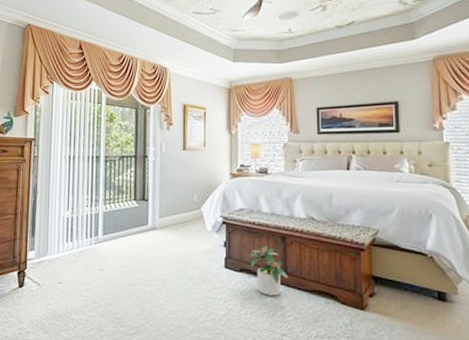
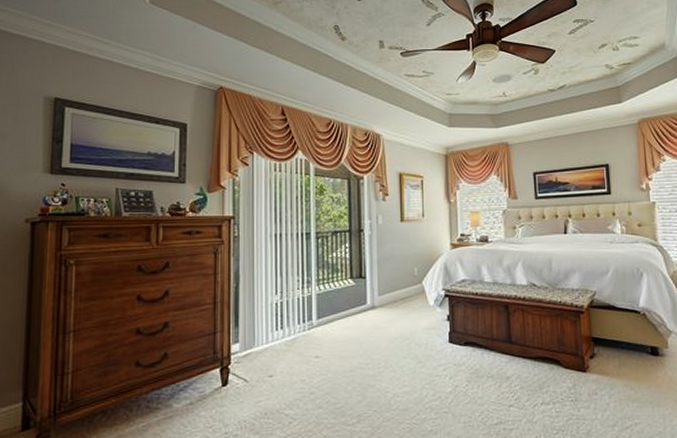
potted plant: present [248,245,289,296] -> none [472,316,513,367]

